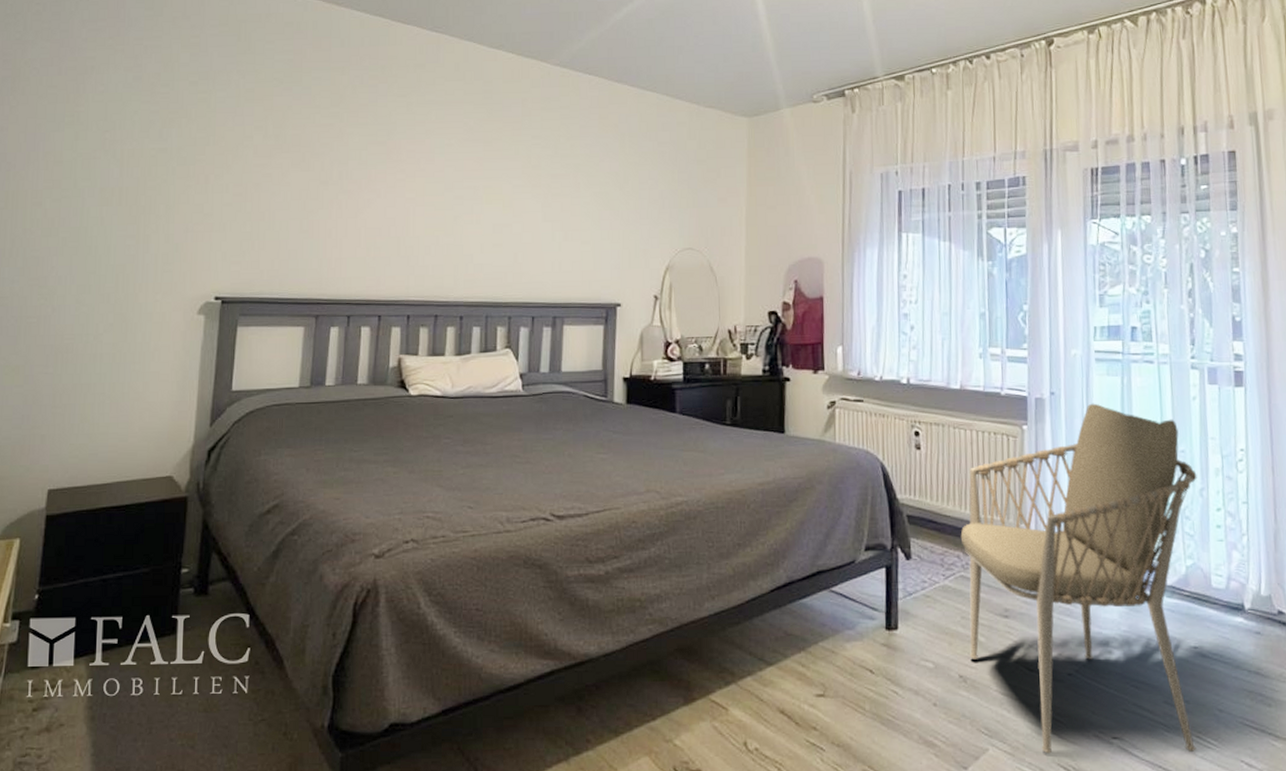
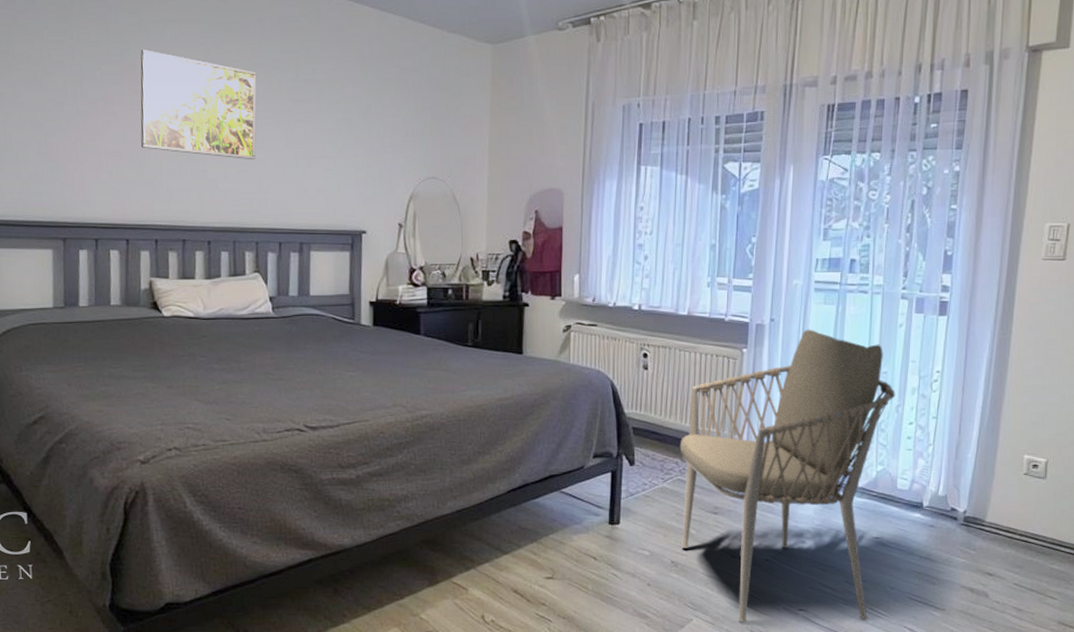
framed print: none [401,130,517,234] -> present [140,49,257,160]

